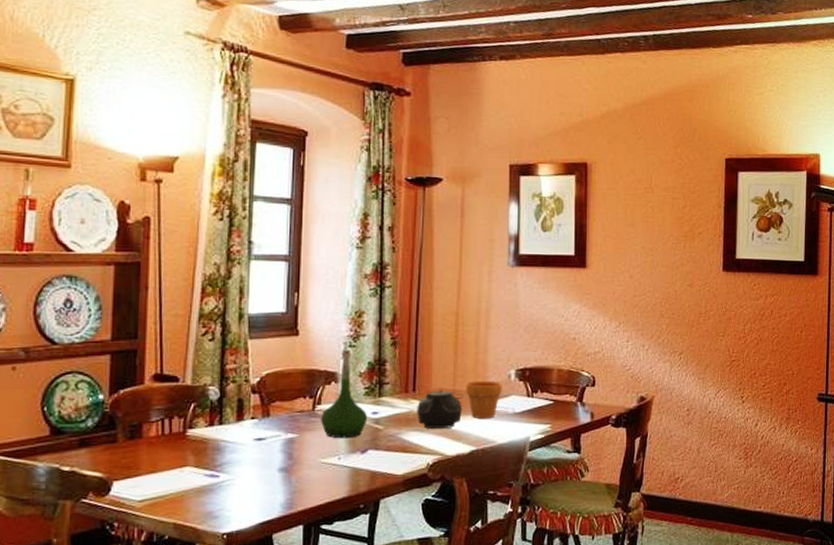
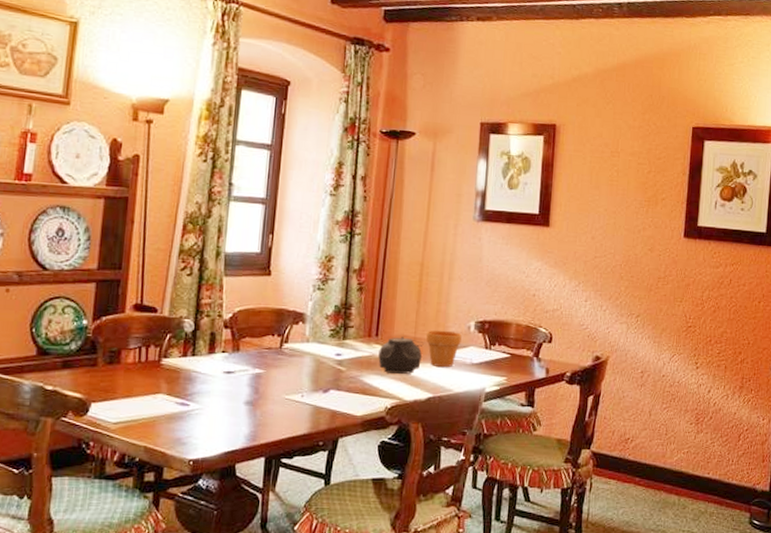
vase: present [321,349,368,439] -> none [287,291,332,378]

